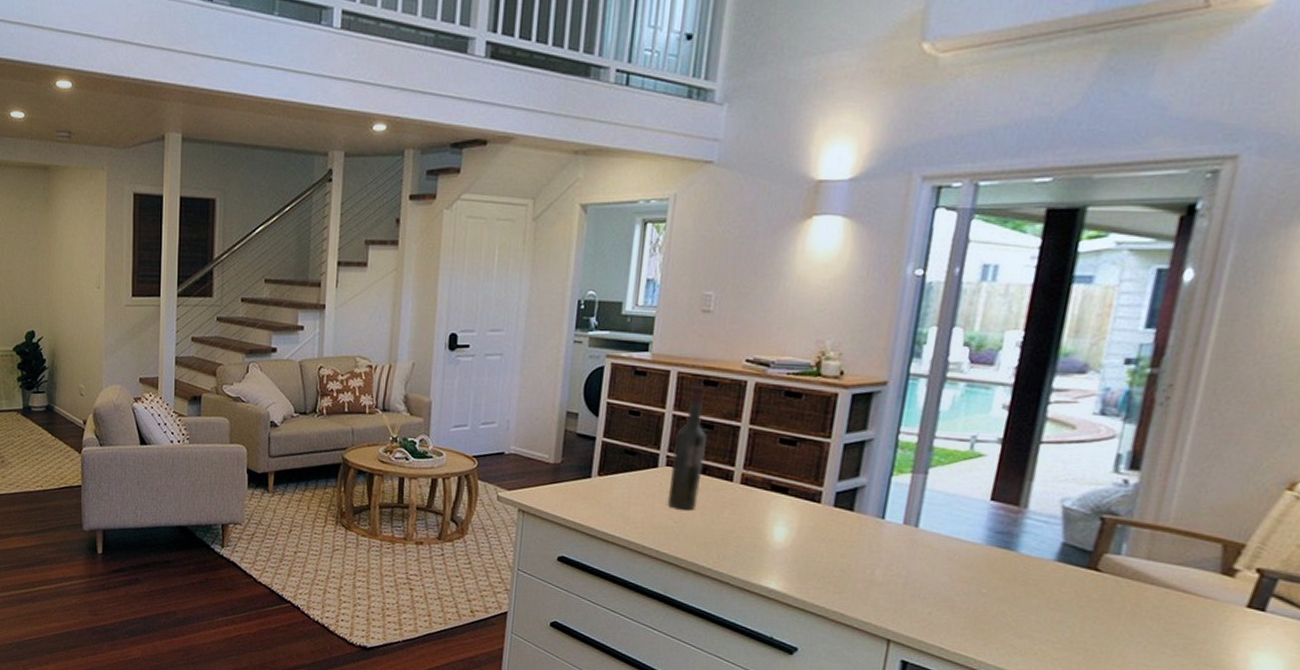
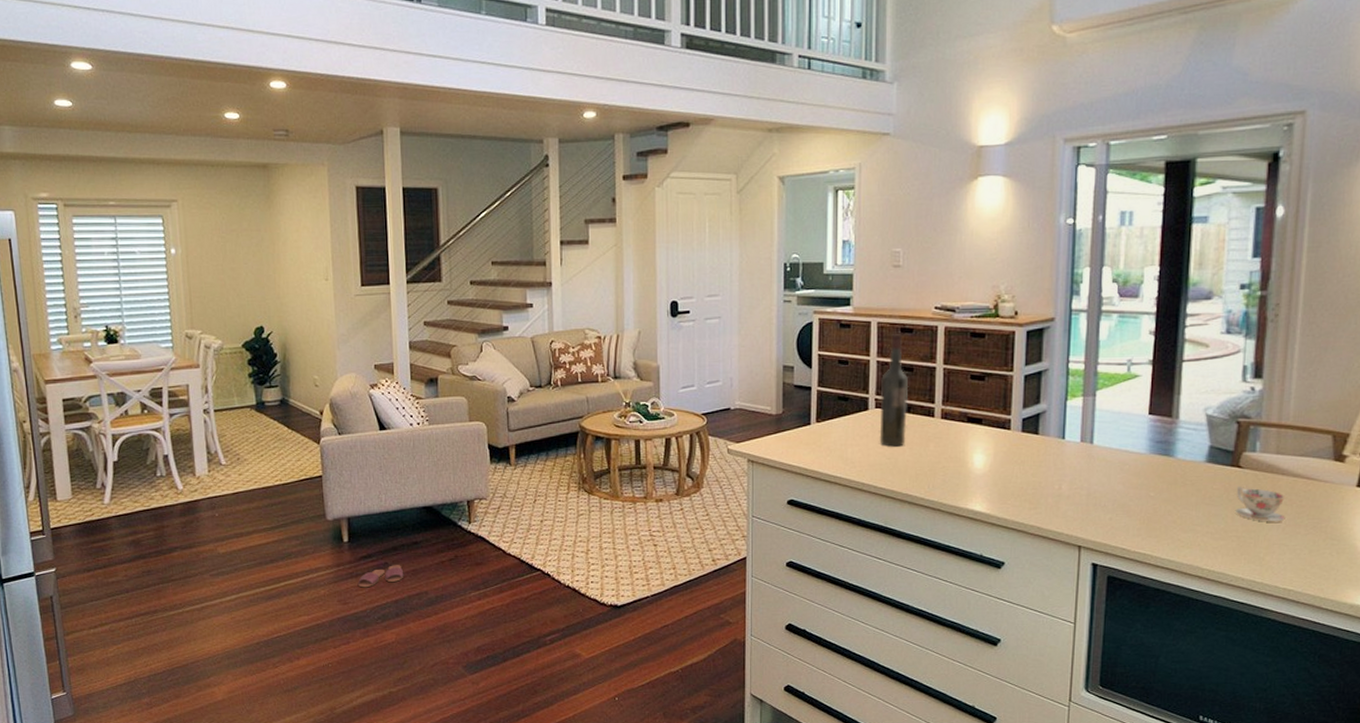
slippers: none [109,581,154,602] -> present [358,565,404,588]
teacup: none [1086,591,1152,638] -> present [1236,486,1286,522]

